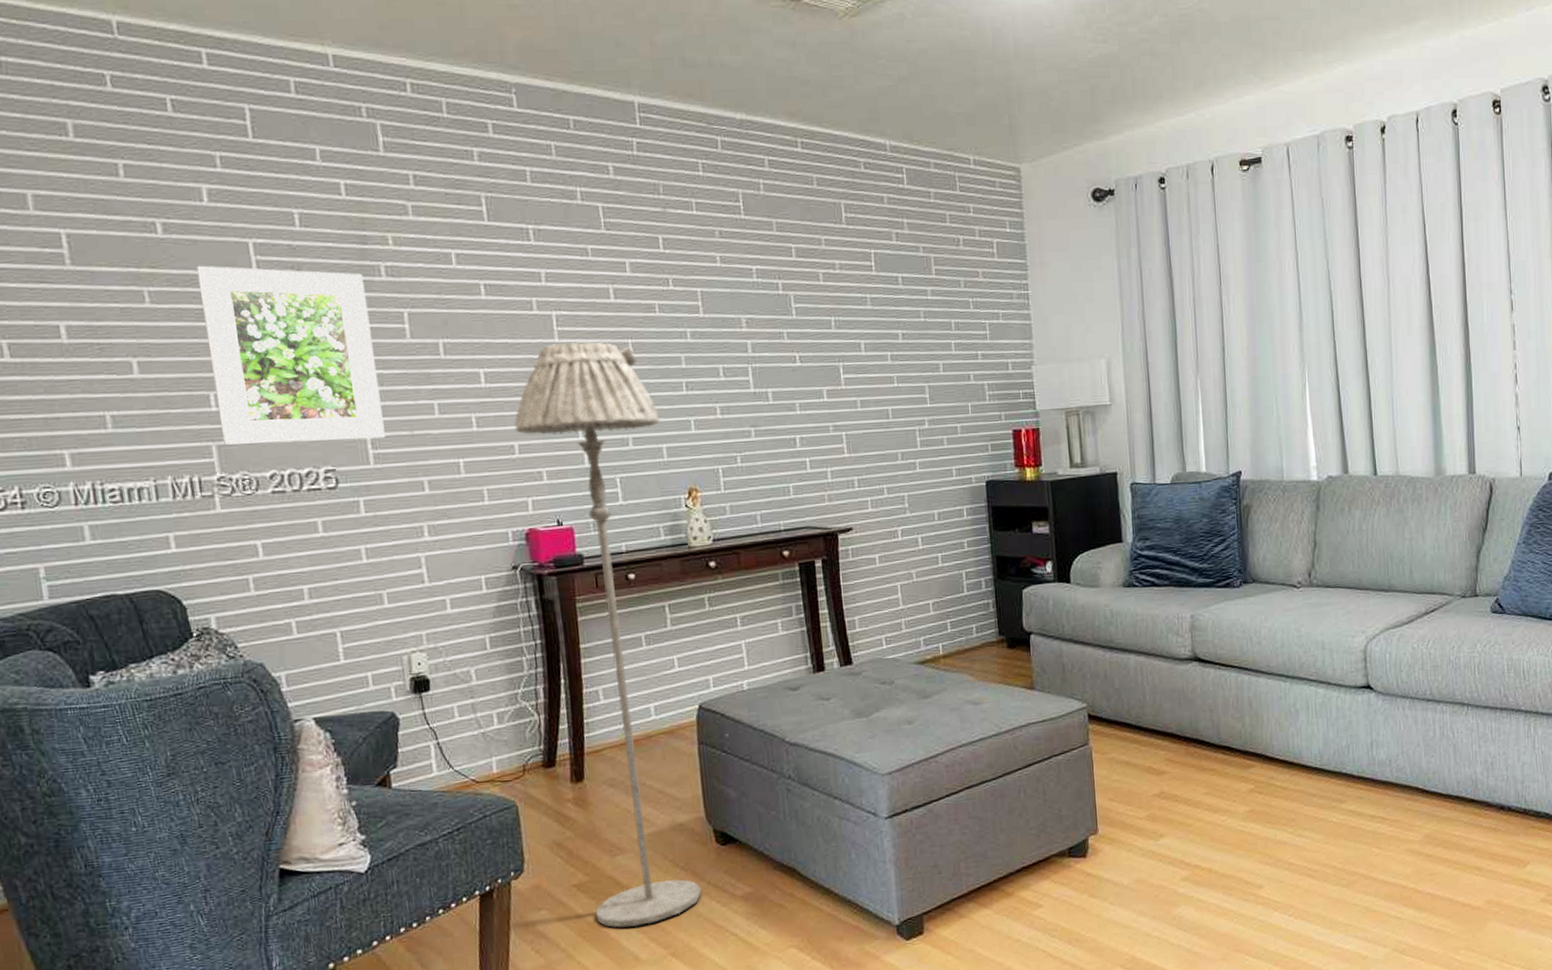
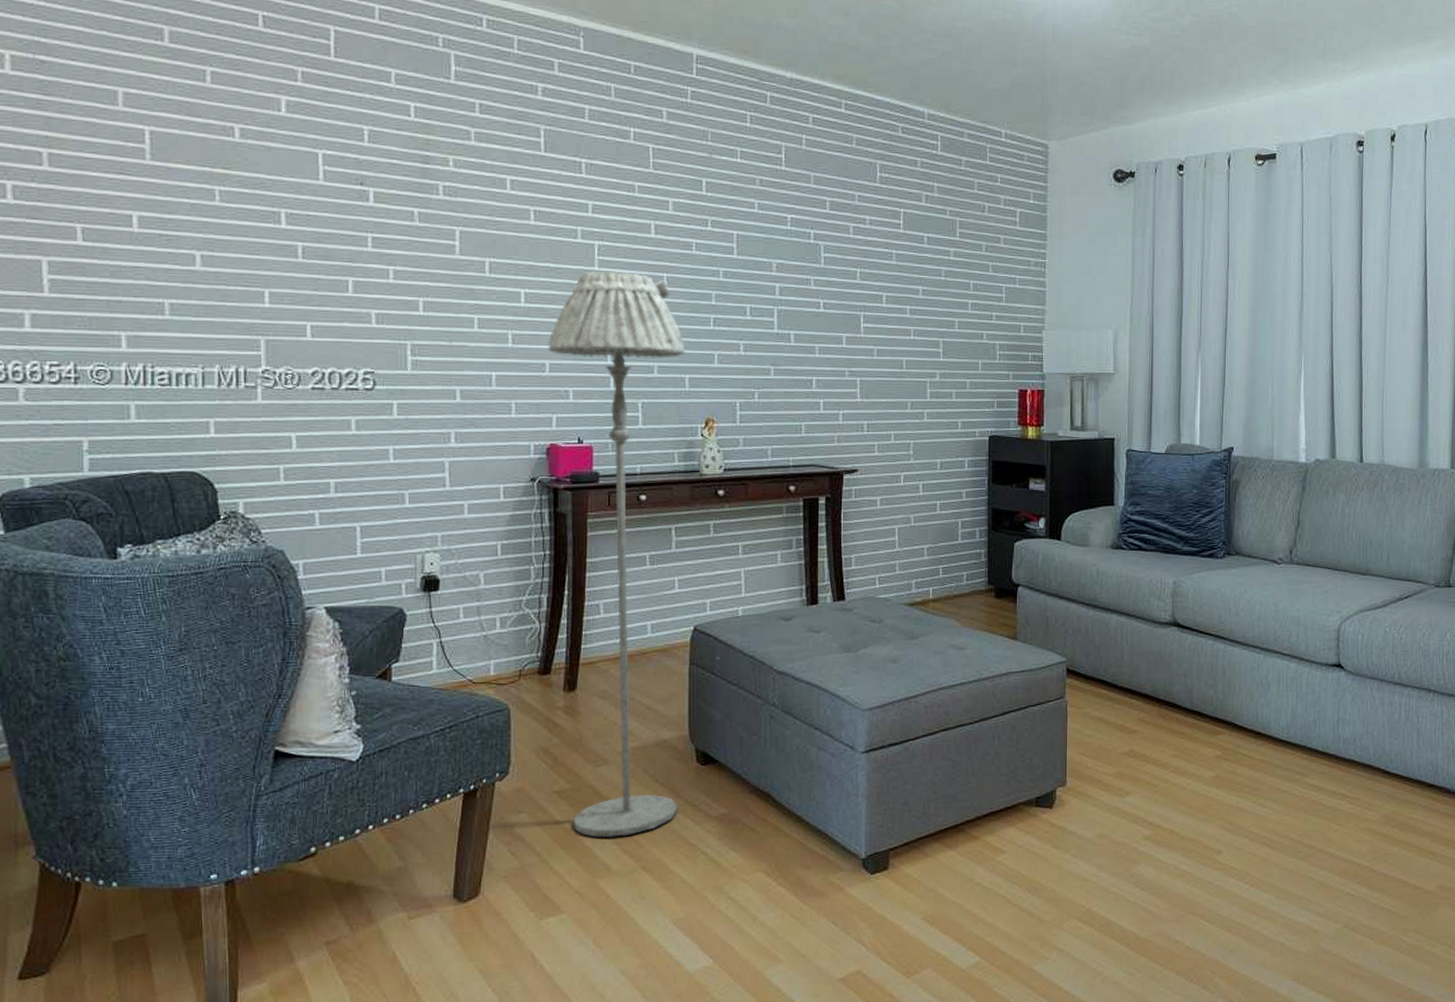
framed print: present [196,265,385,445] -> none [267,170,425,346]

